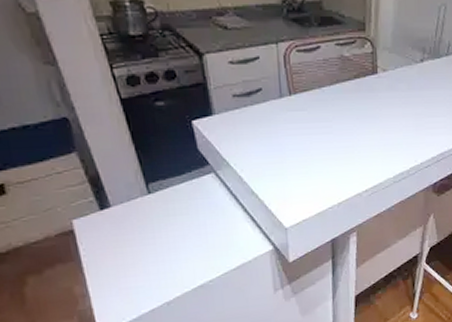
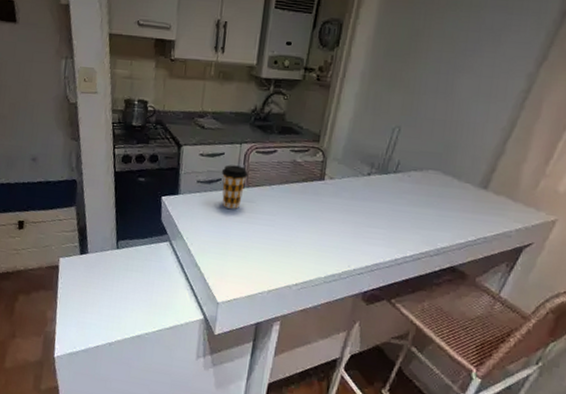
coffee cup: none [260,70,293,122] -> present [221,165,249,209]

